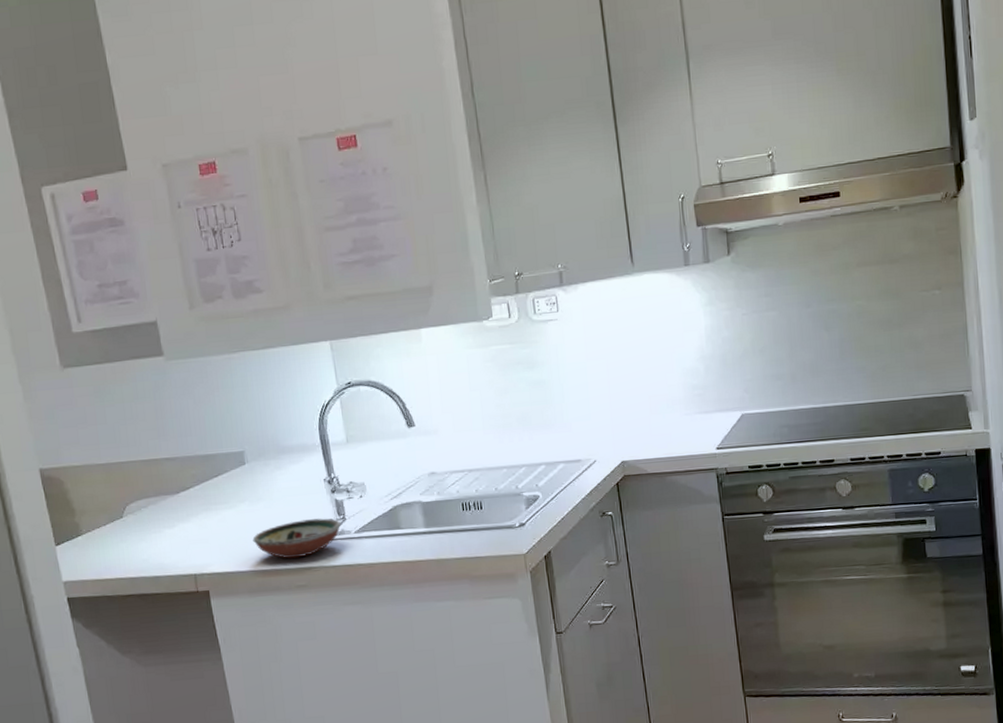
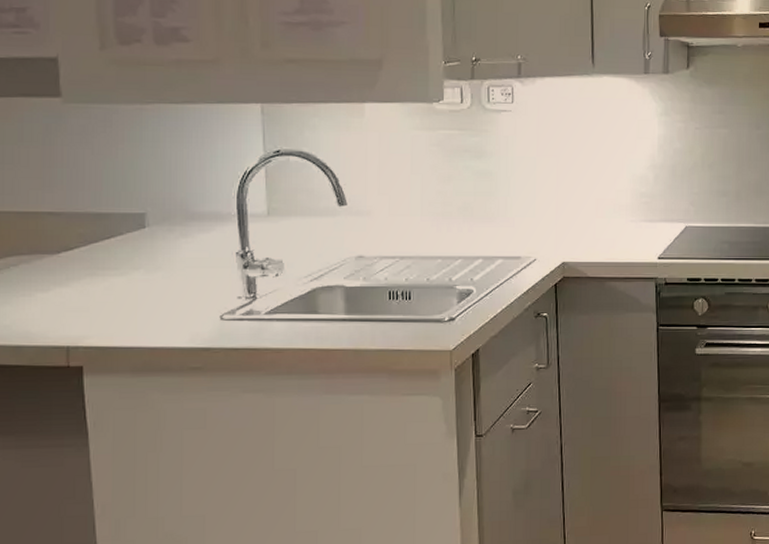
decorative bowl: present [252,518,342,559] -> none [143,295,251,337]

